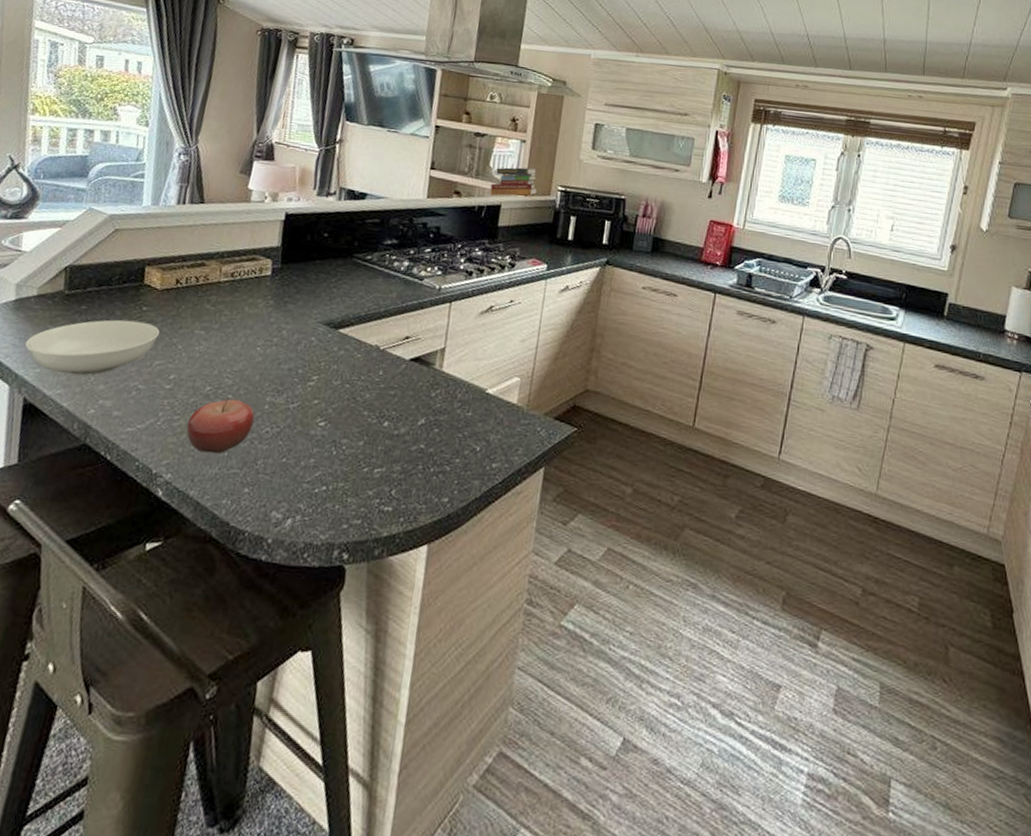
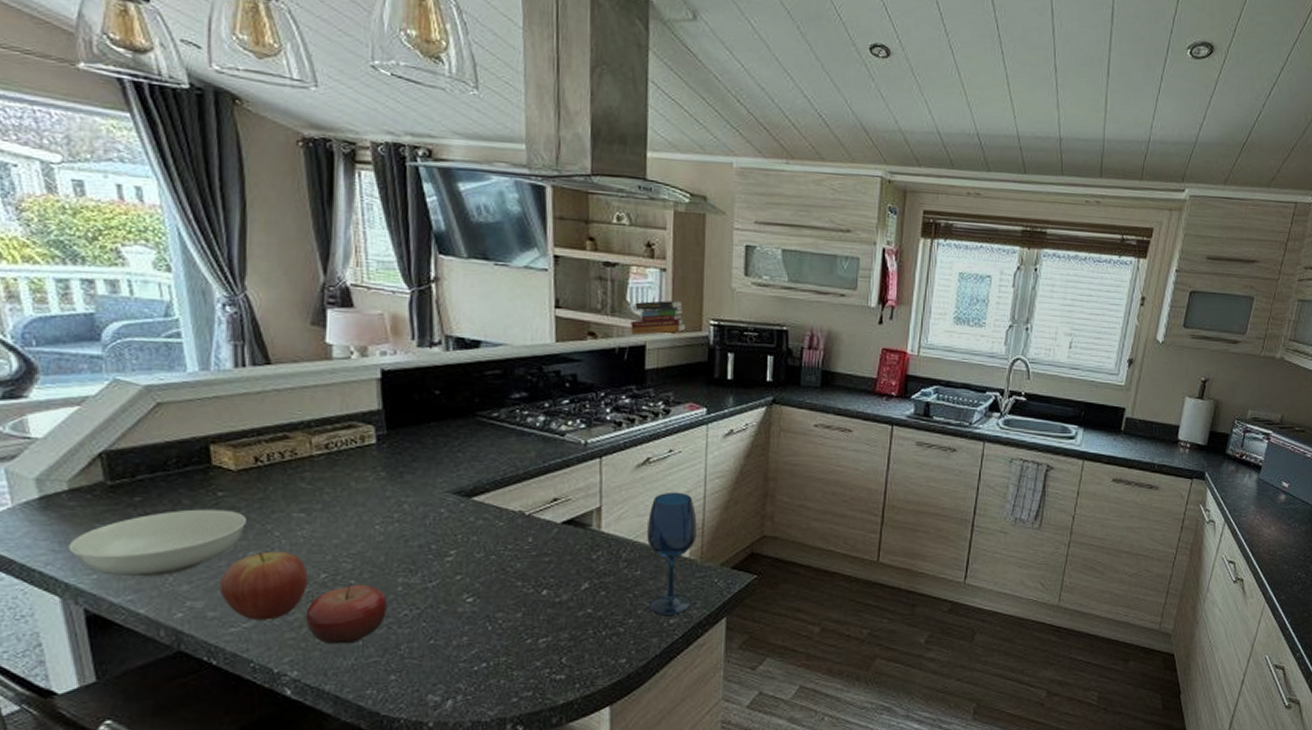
fruit: none [126,361,197,424] -> present [219,551,309,620]
wineglass: none [475,339,528,459] -> present [647,491,697,615]

